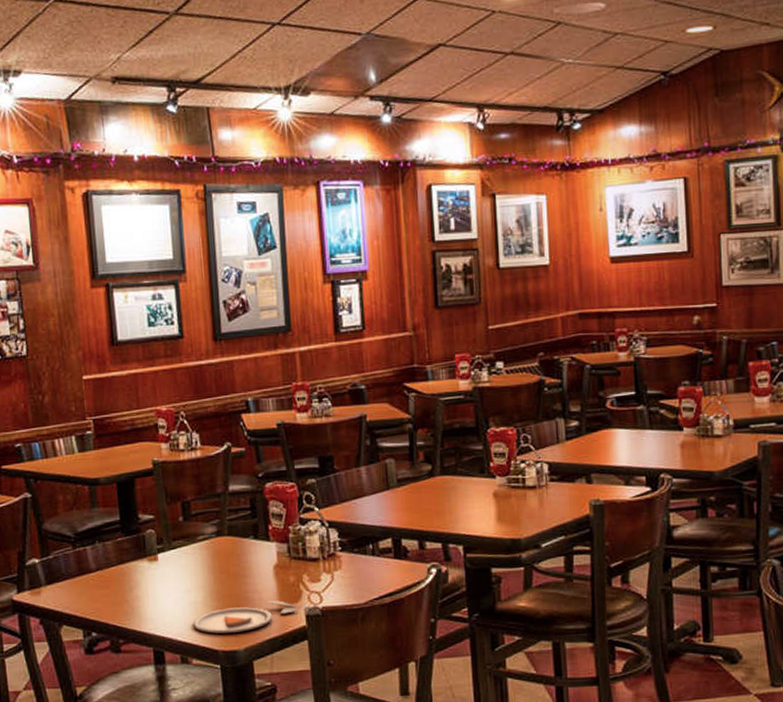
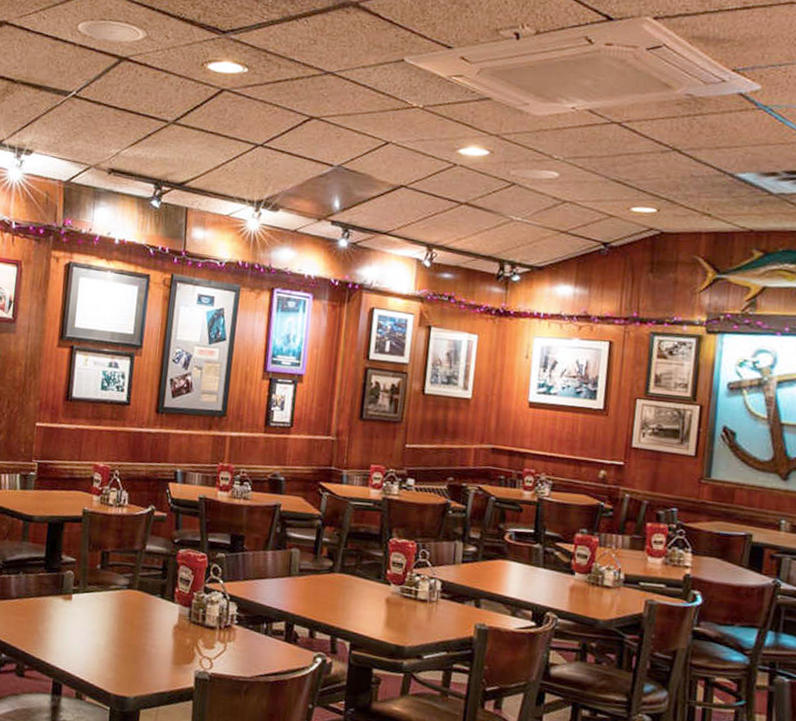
dinner plate: present [192,600,298,634] -> none [92,656,189,681]

